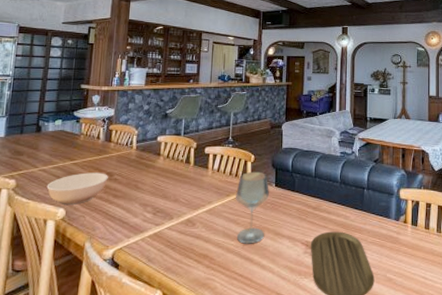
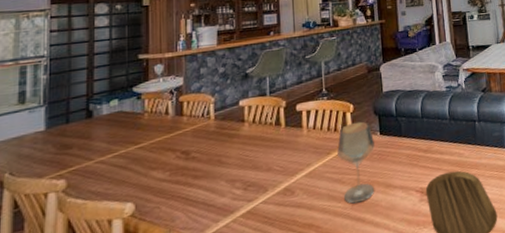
bowl: present [46,172,108,205] -> none [107,153,184,198]

